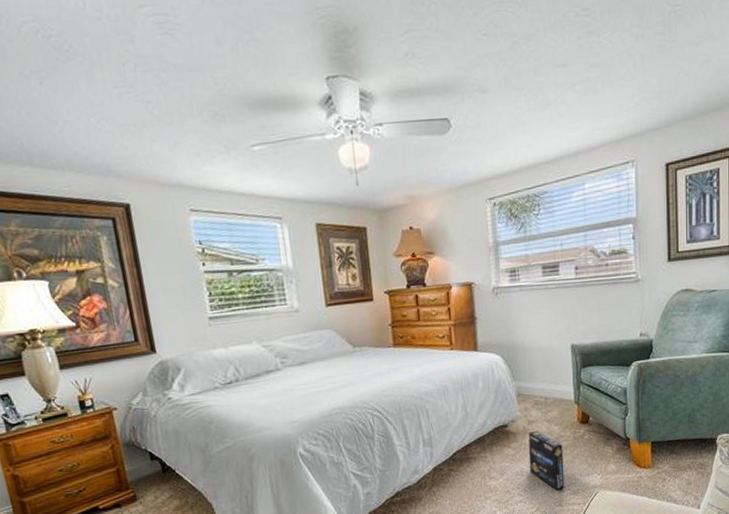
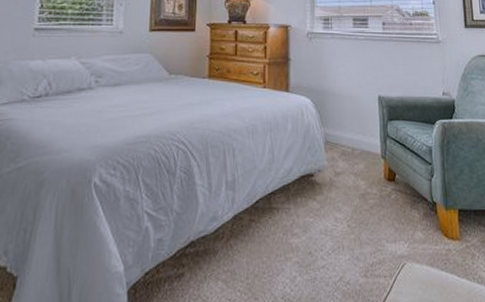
box: present [528,431,565,490] -> none [334,184,371,256]

